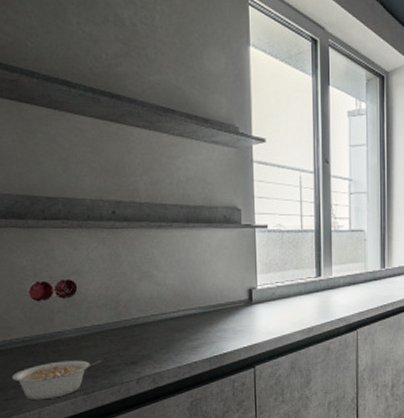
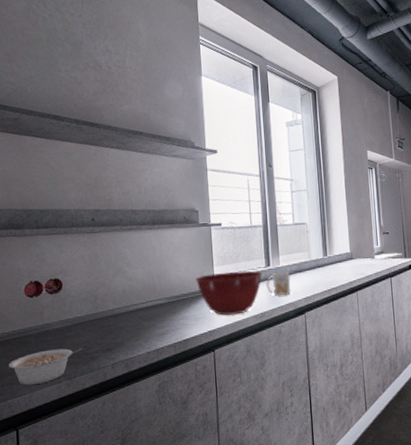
mixing bowl: none [235,280,312,330] -> present [195,271,262,316]
mug: none [316,283,343,309] -> present [266,271,291,295]

